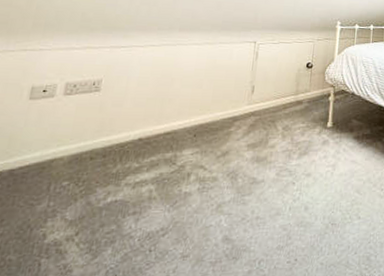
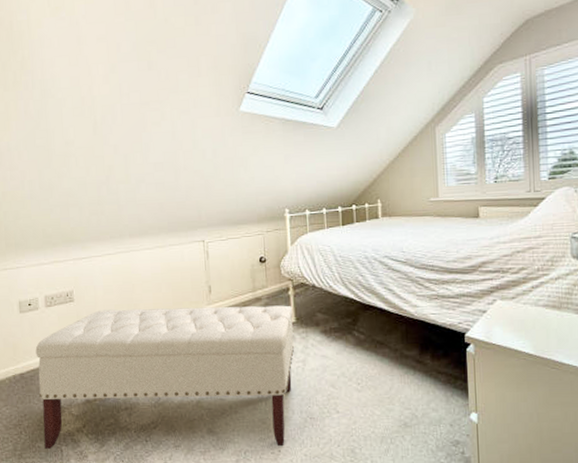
bench: none [17,102,331,262] -> present [35,305,294,449]

